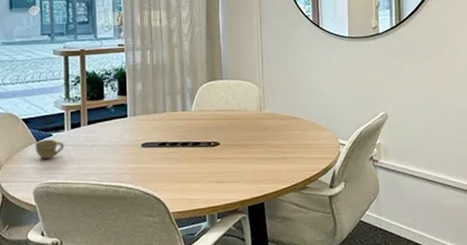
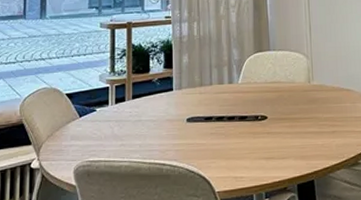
cup: present [34,139,65,160] -> none [77,115,108,136]

